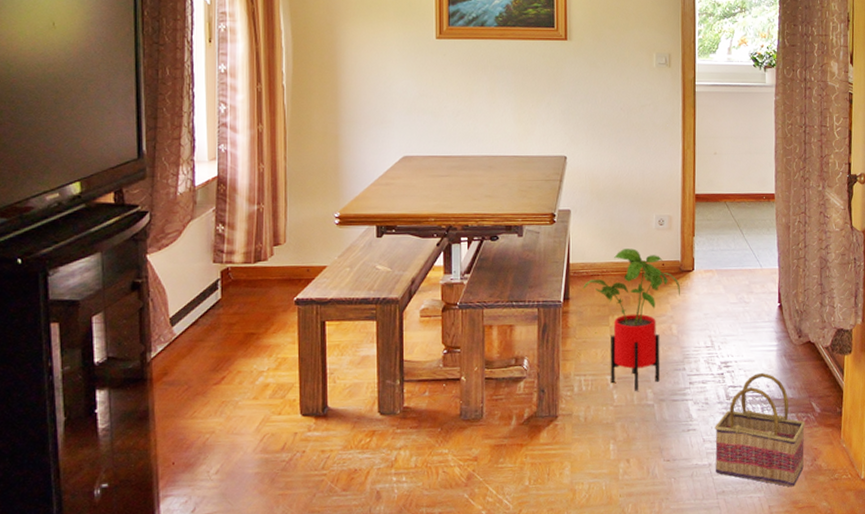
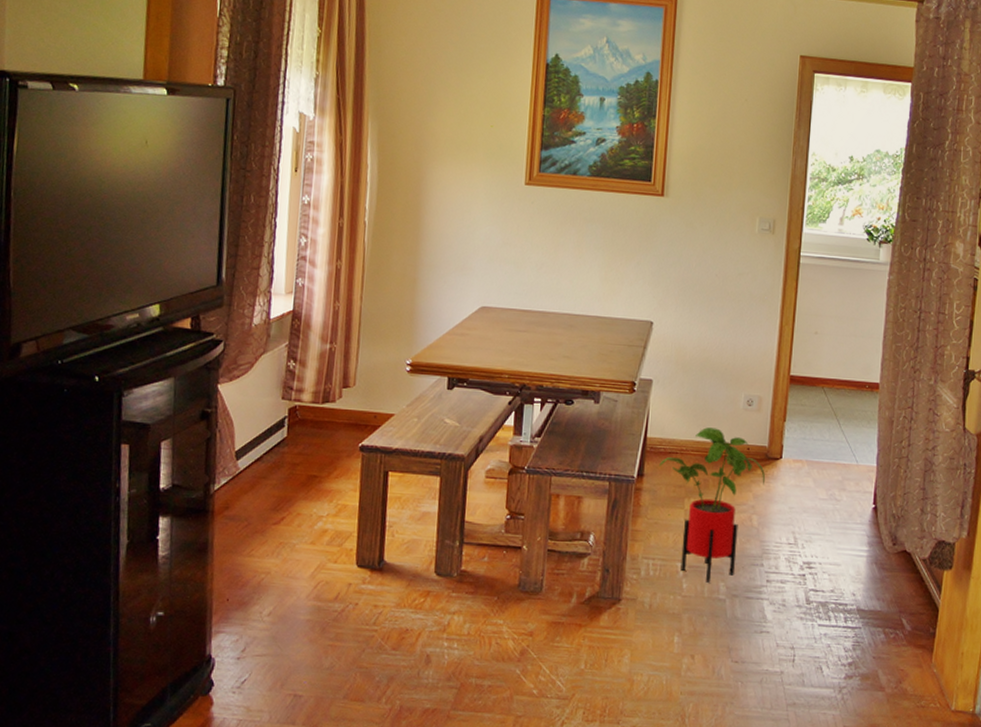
basket: present [715,372,806,487] -> none [788,578,893,709]

